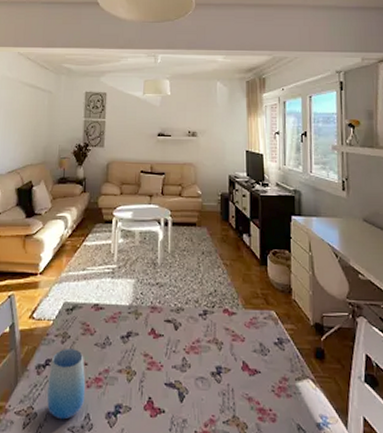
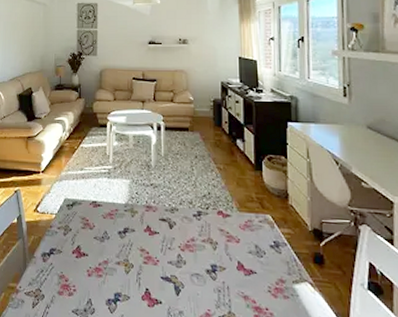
cup: present [46,349,86,420] -> none [52,240,87,303]

